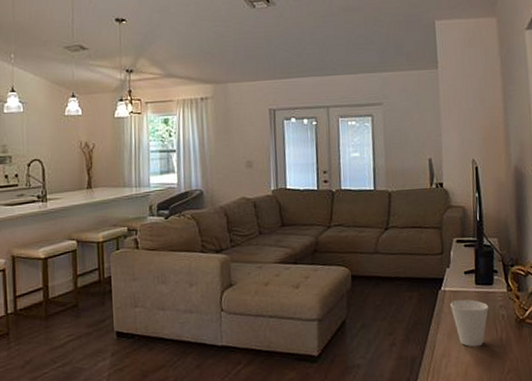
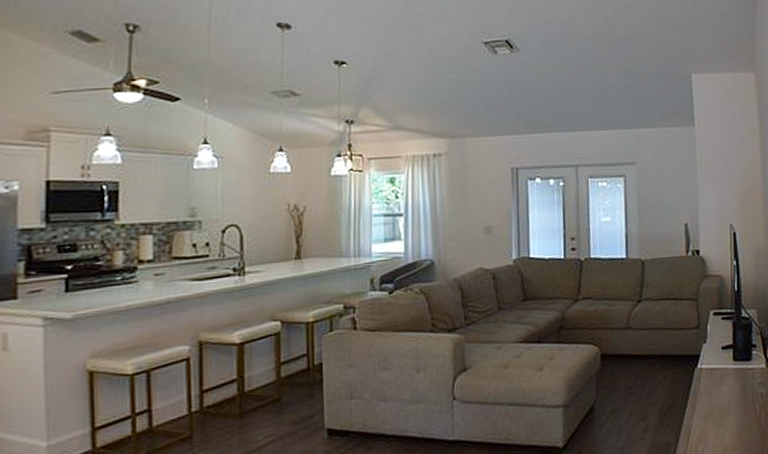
cup: present [450,299,489,347] -> none [707,377,748,430]

